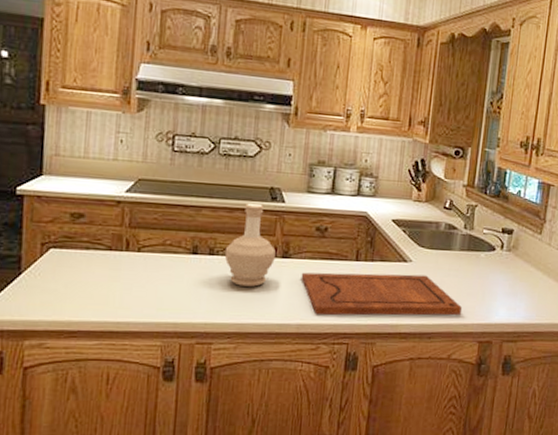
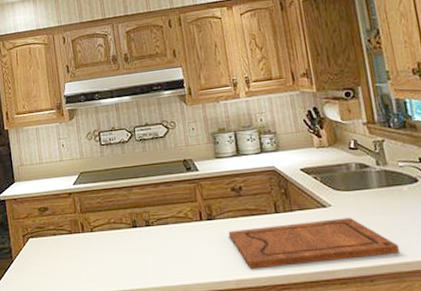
bottle: present [224,203,276,287] -> none [158,175,202,251]

